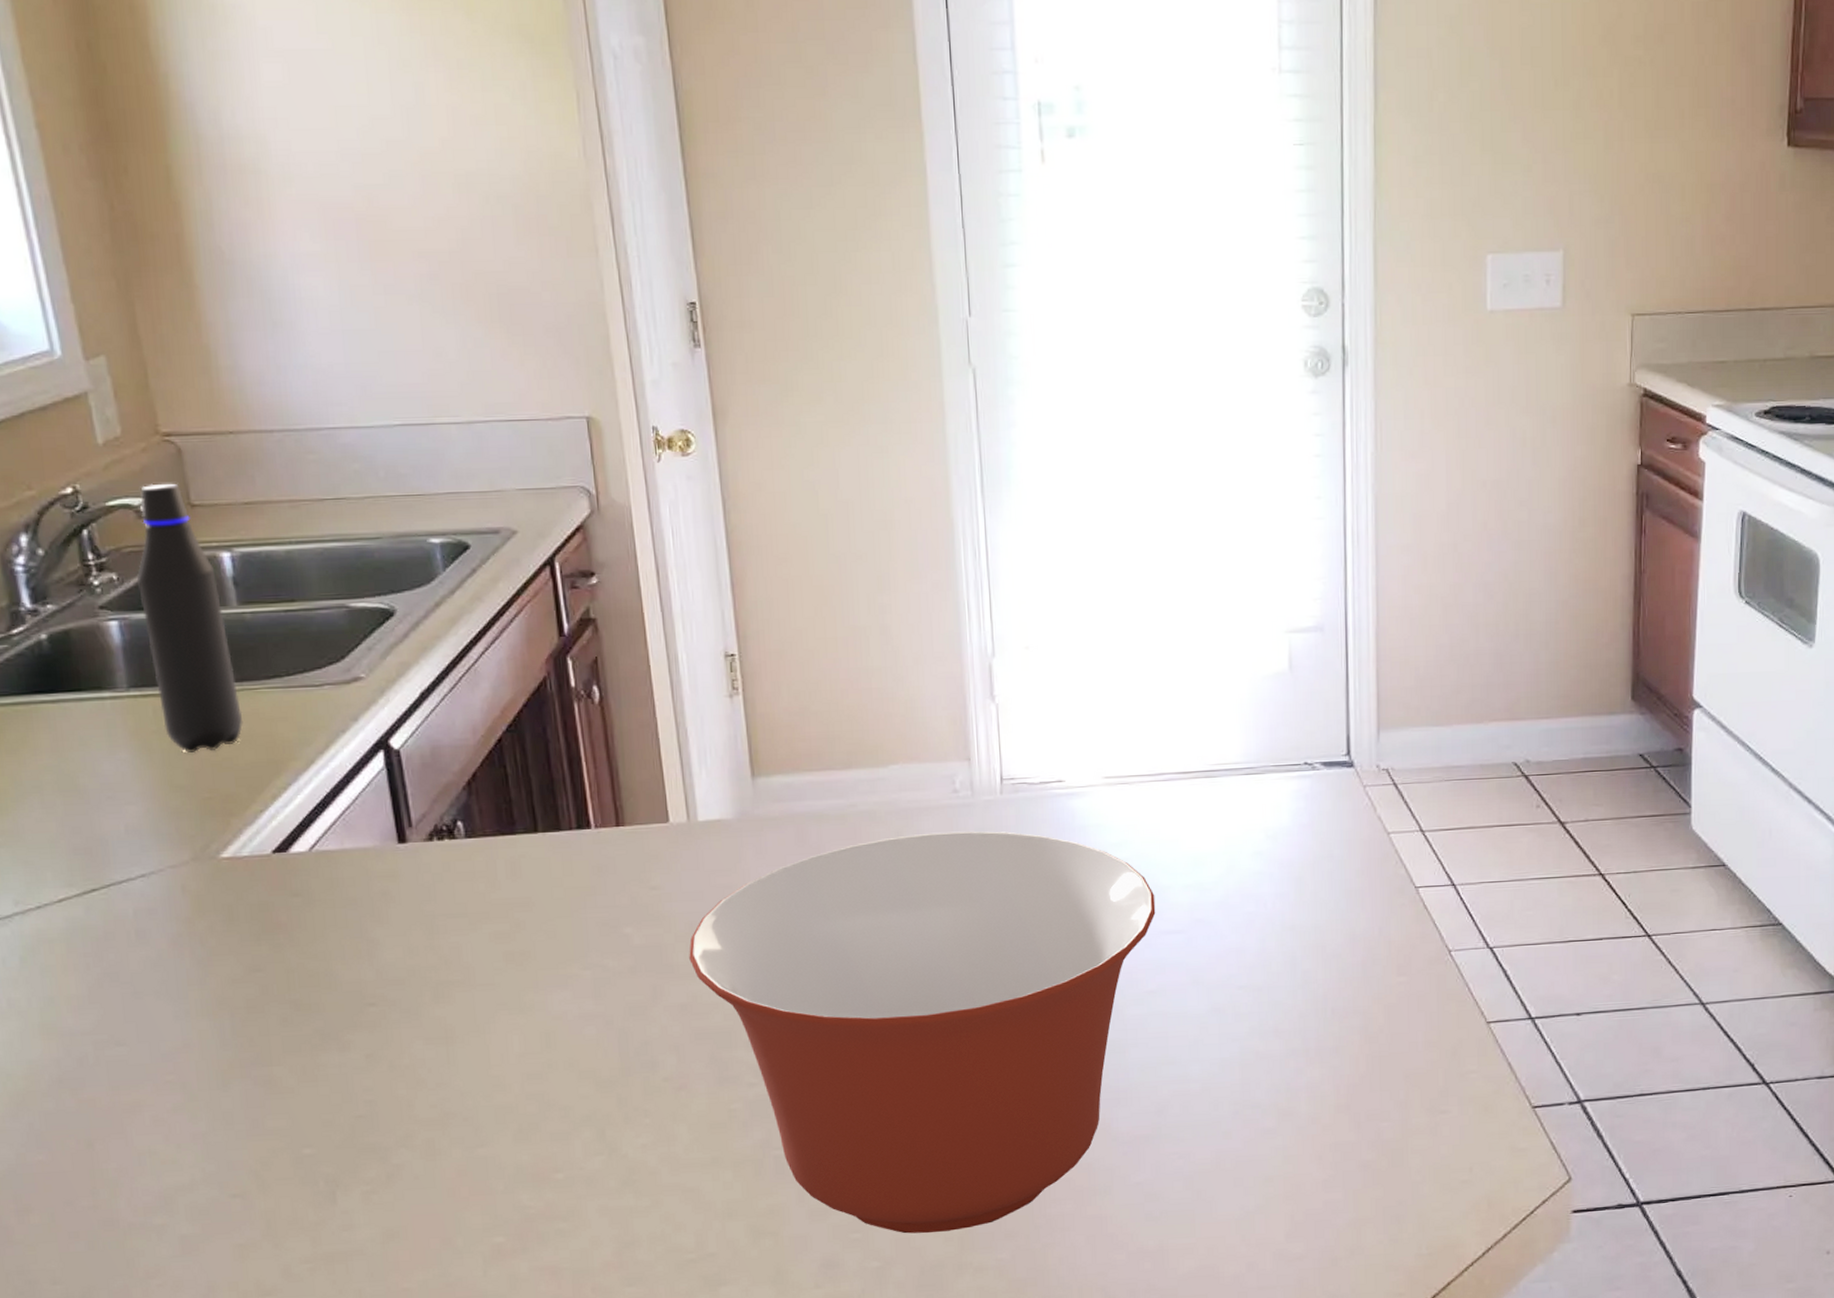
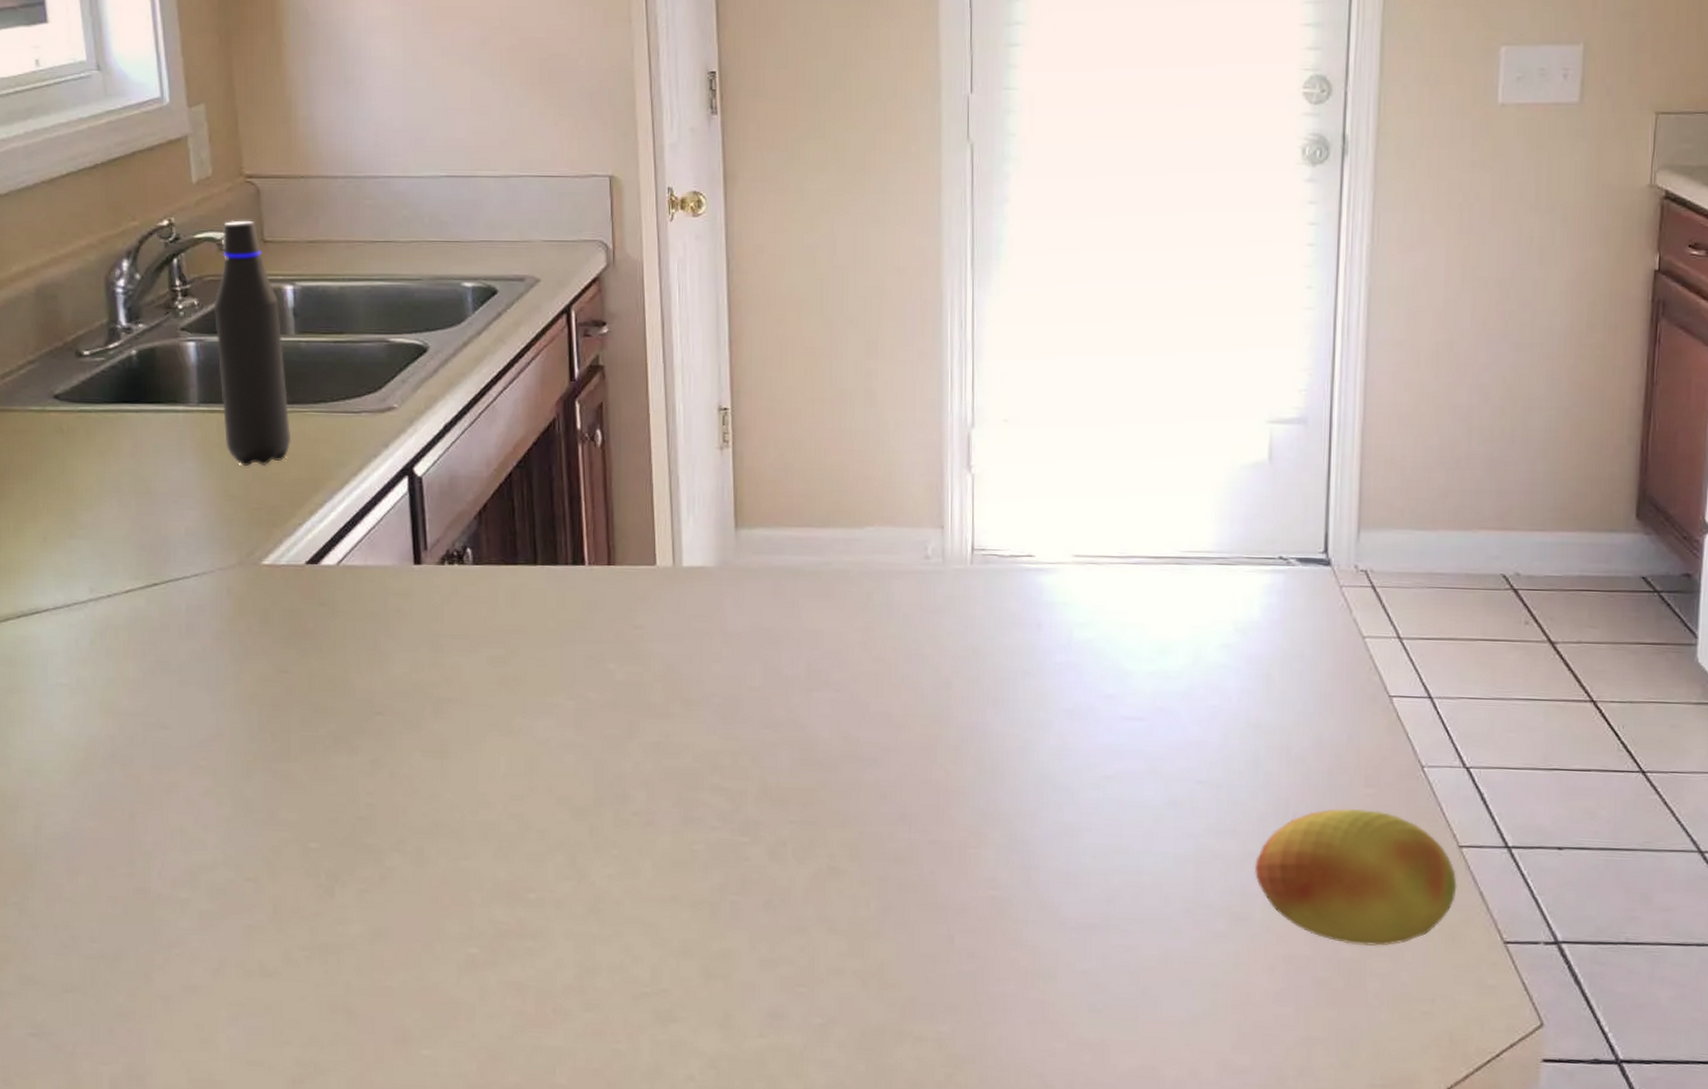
mixing bowl: present [689,831,1156,1234] -> none [665,596,1118,997]
fruit: none [1298,996,1487,1126] -> present [1255,808,1457,946]

